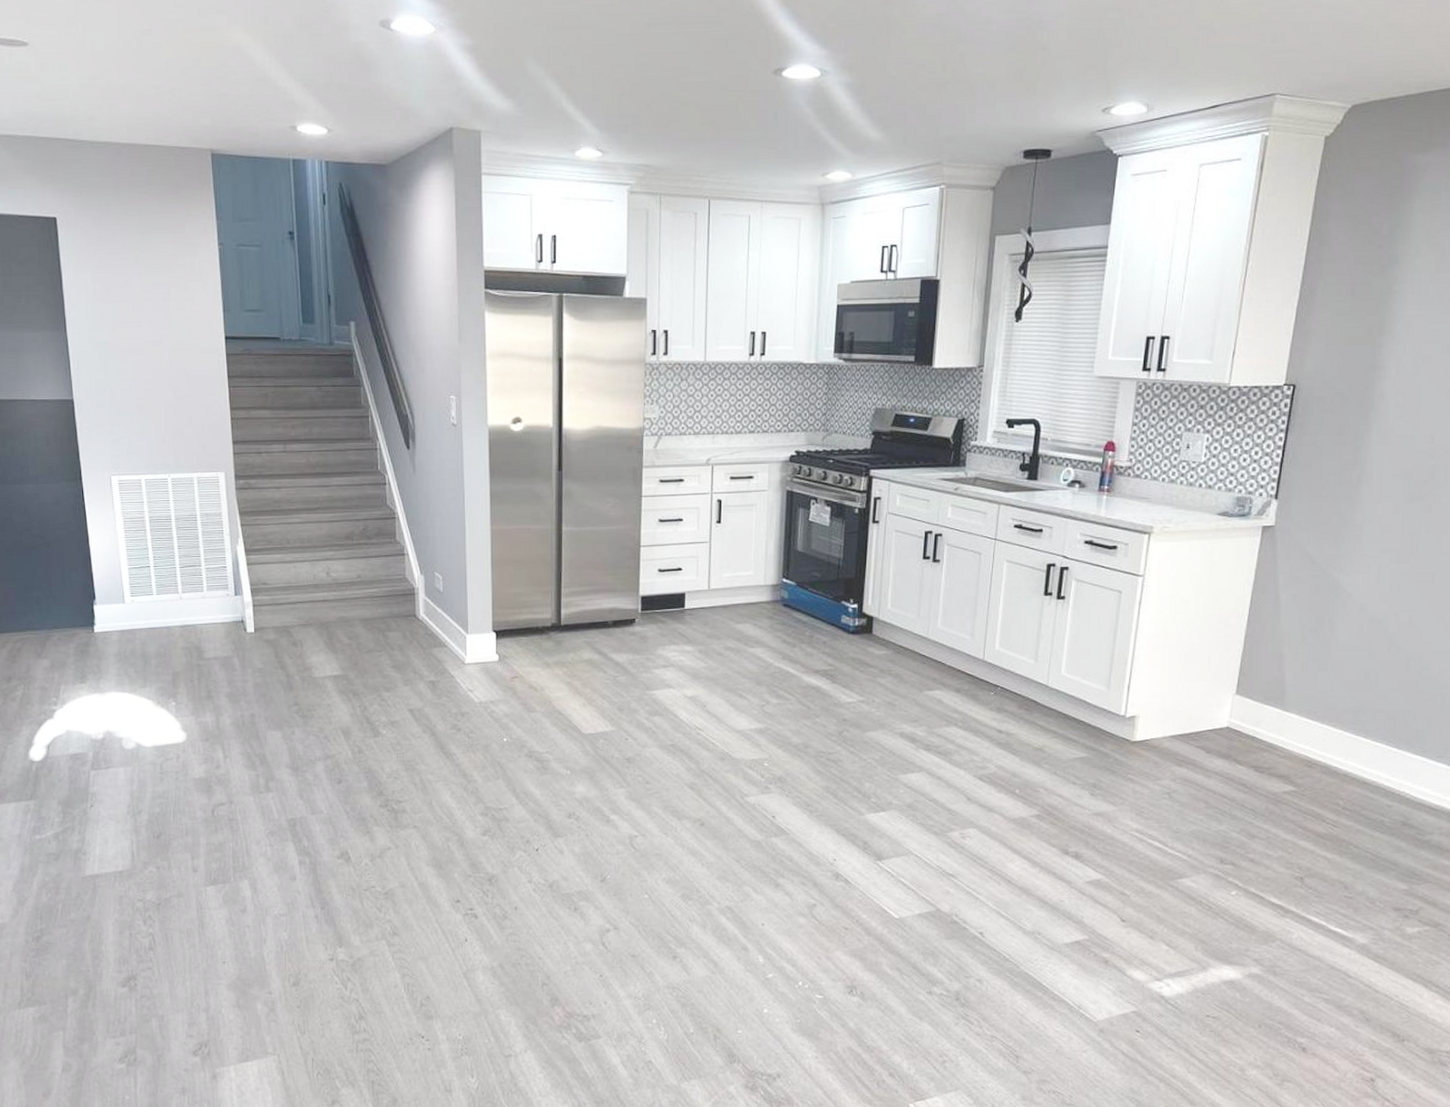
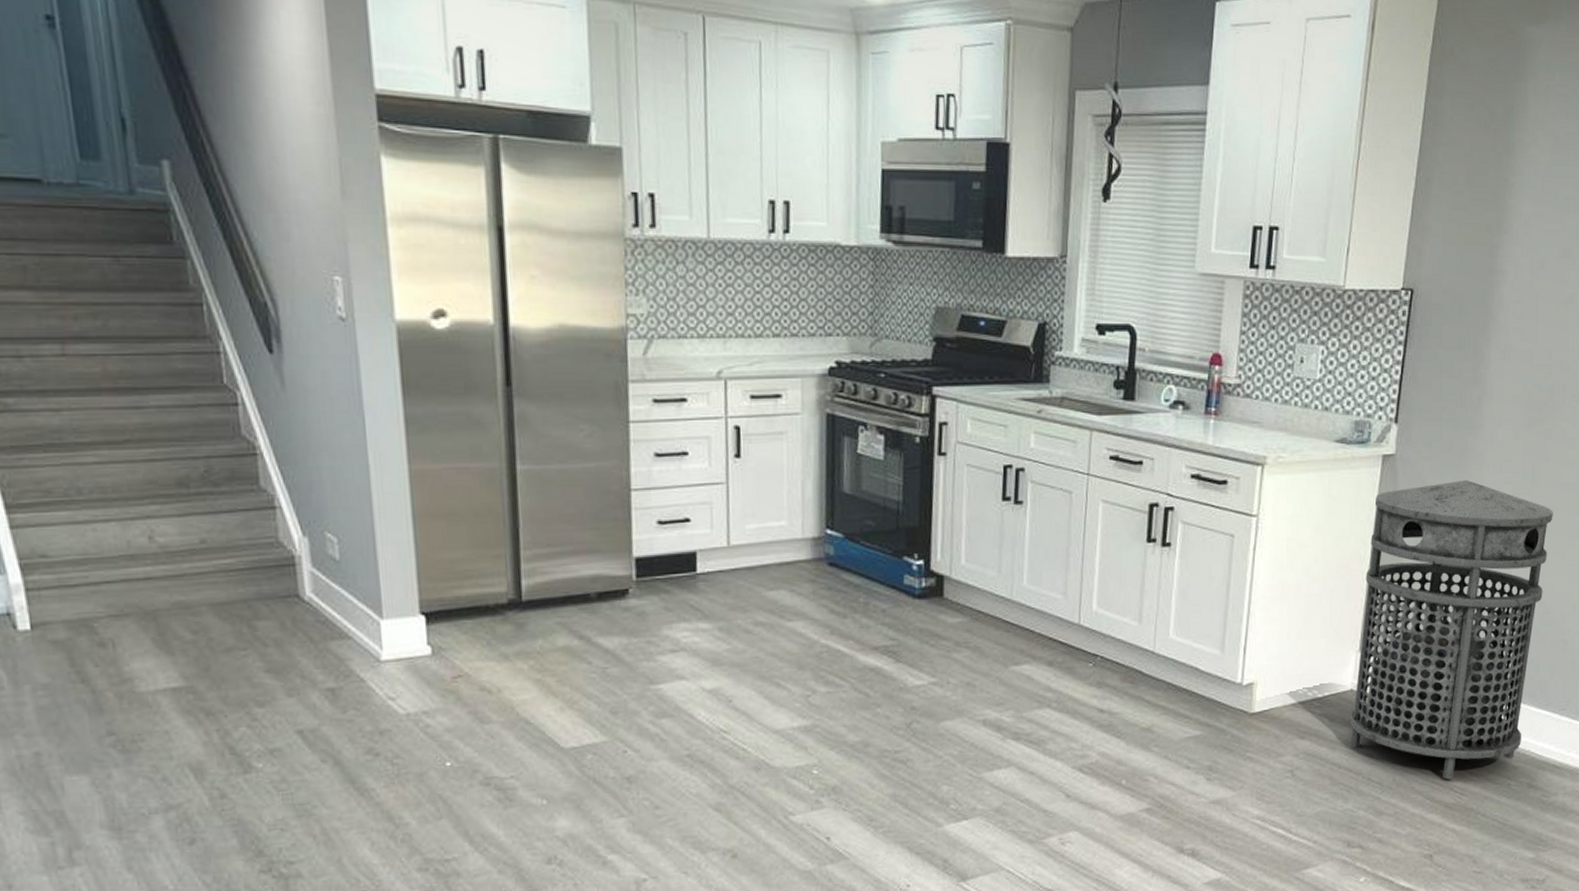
trash can: none [1225,549,1433,812] -> present [1350,480,1553,780]

